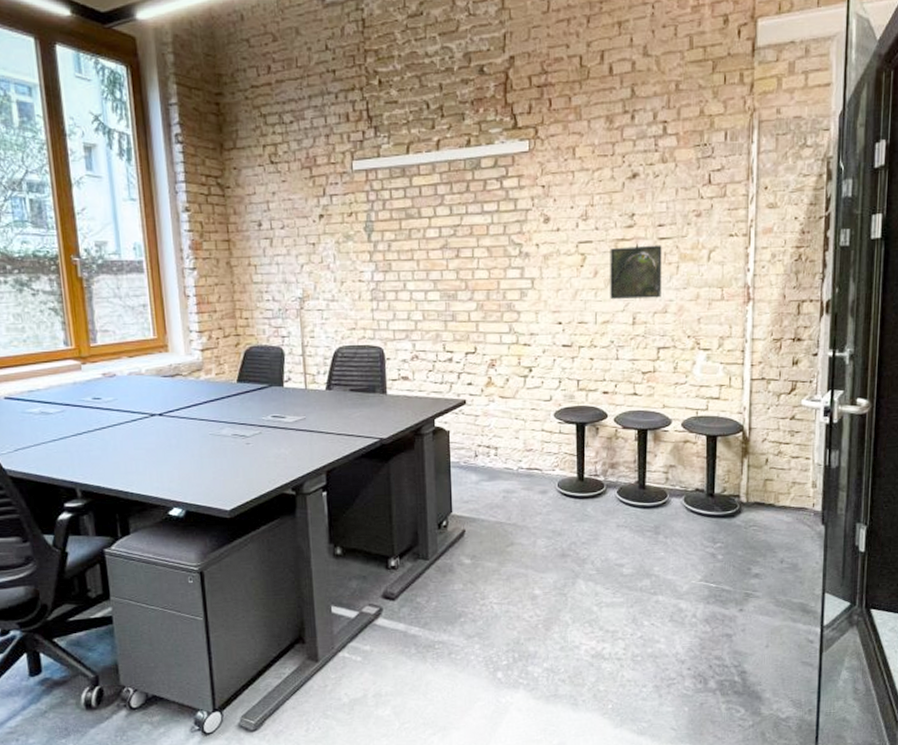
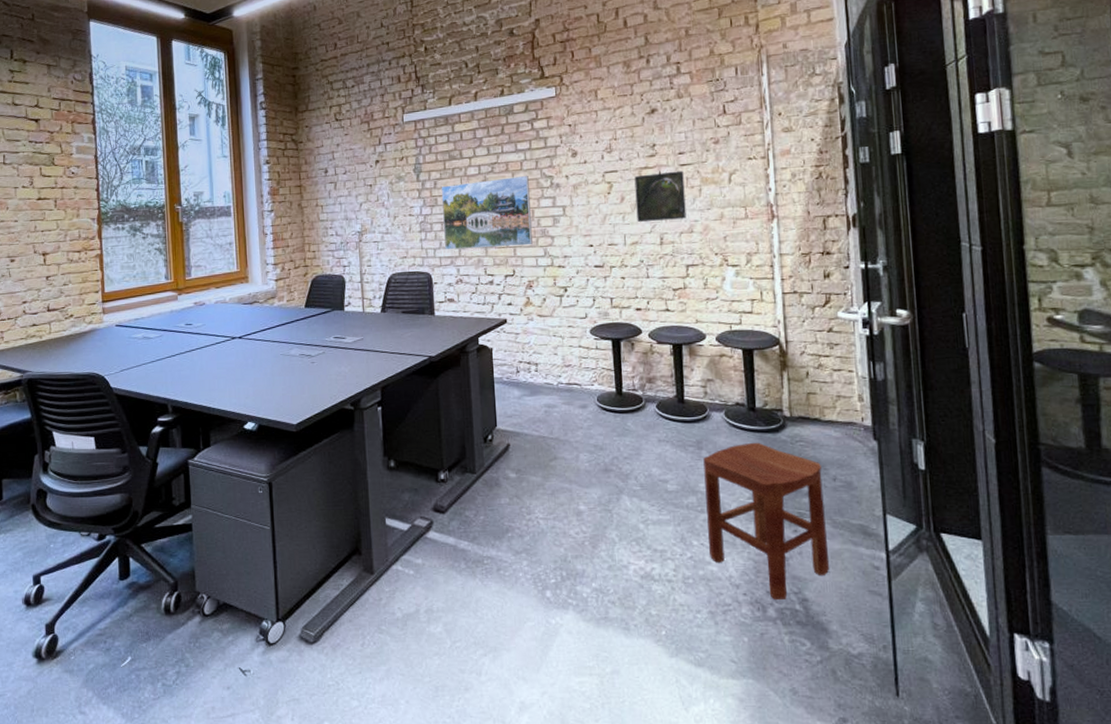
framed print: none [395,241,497,323] -> present [441,175,533,250]
stool: none [659,527,771,674] -> present [703,442,830,601]

